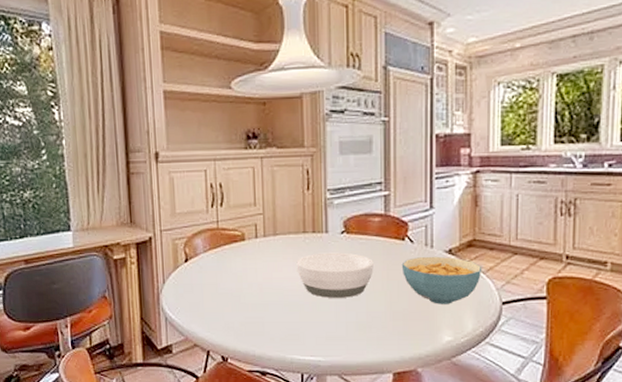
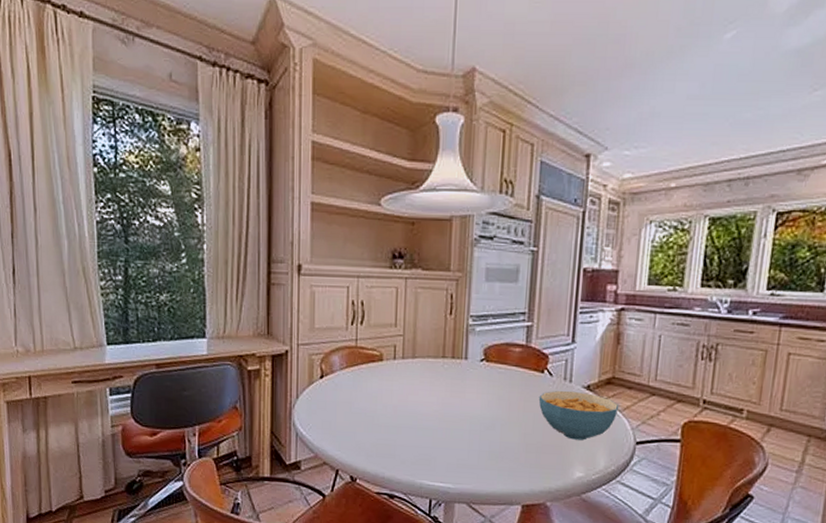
bowl: present [296,252,374,298] -> none [433,379,511,426]

